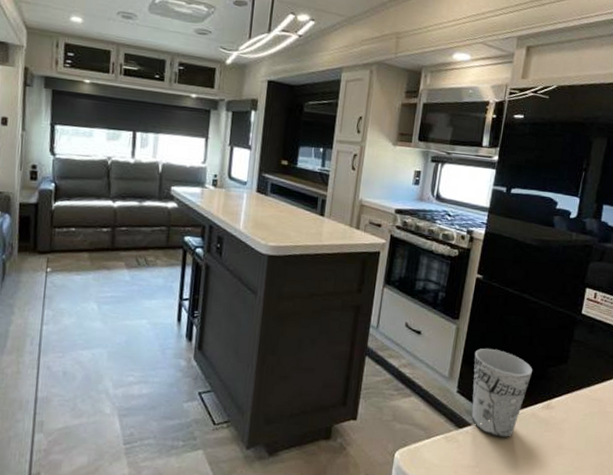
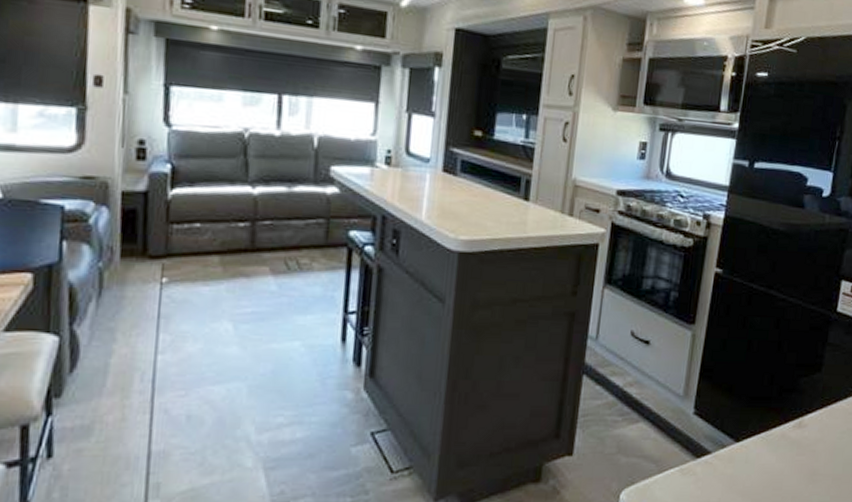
cup: present [471,348,532,438] -> none [711,357,781,467]

